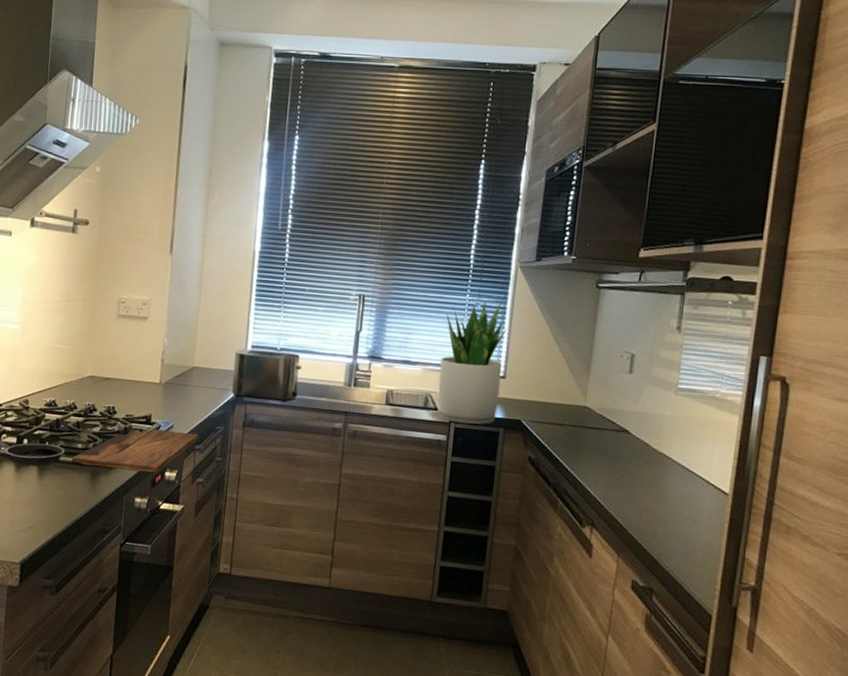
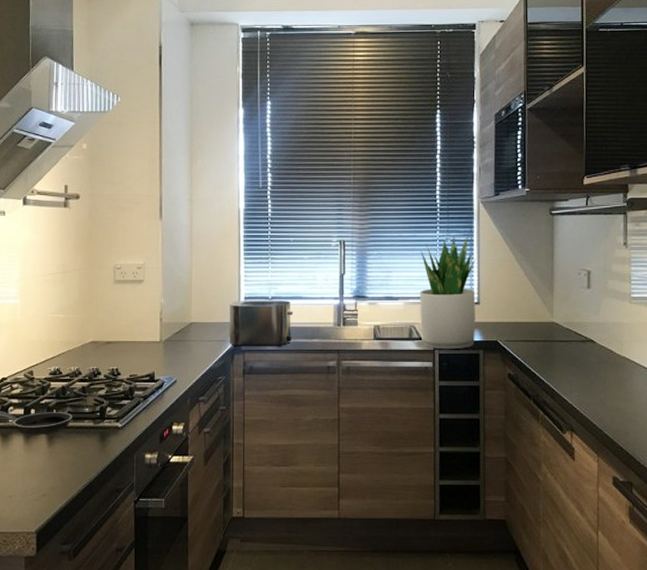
cutting board: present [72,427,198,474] -> none [80,385,201,429]

